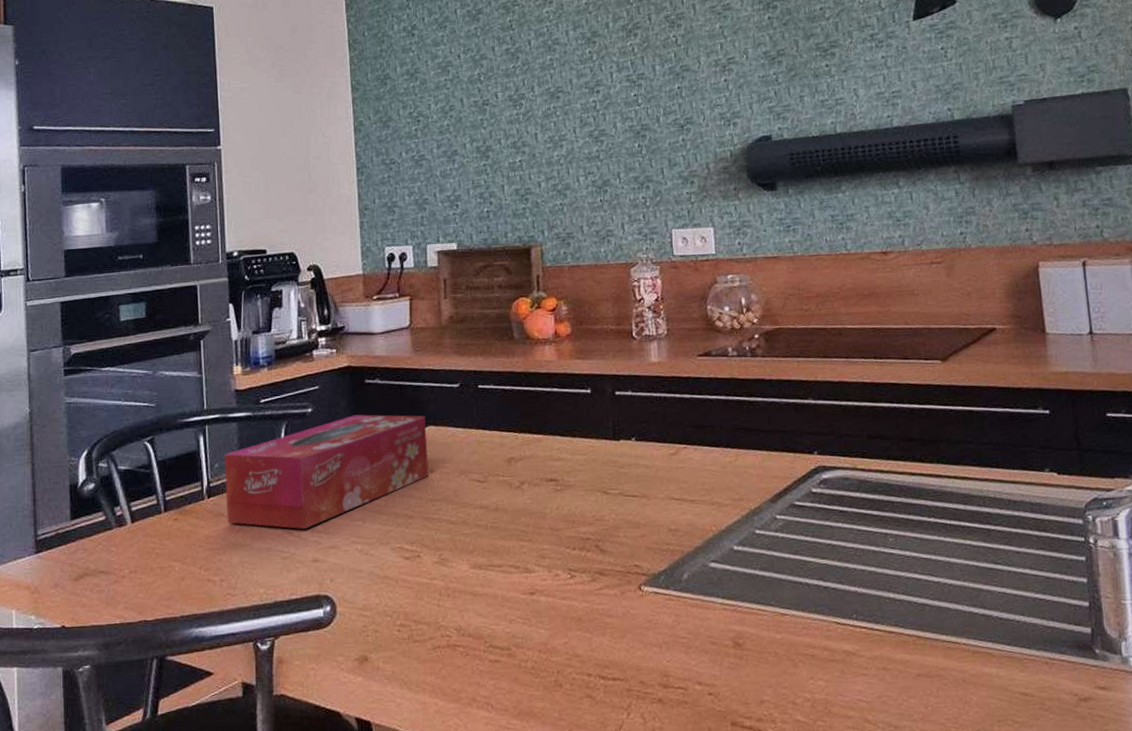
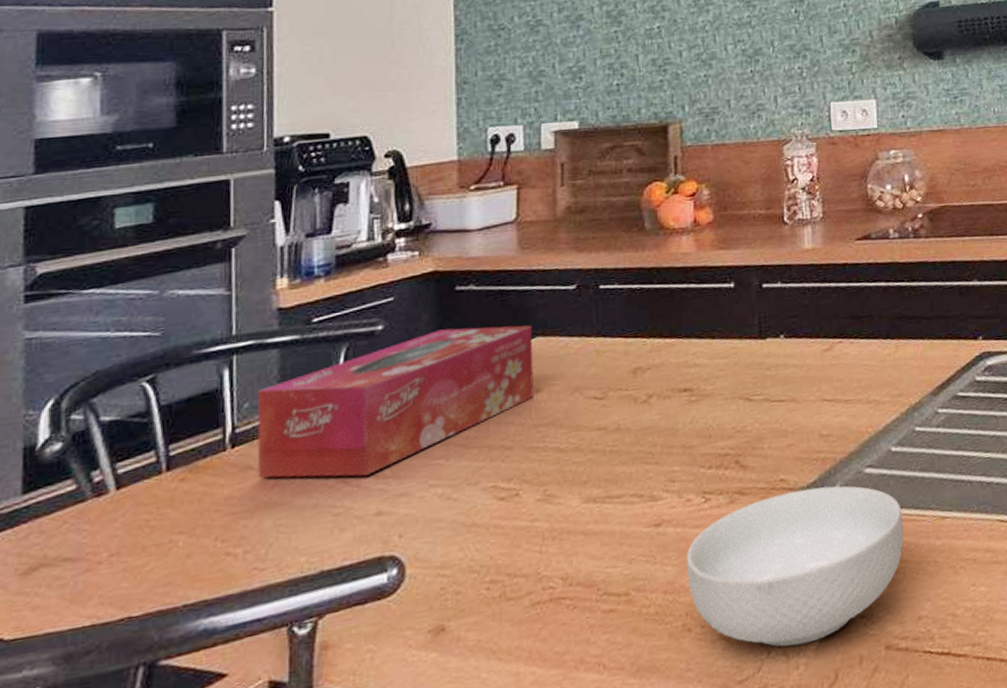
cereal bowl: none [556,575,746,711] -> present [686,485,904,647]

